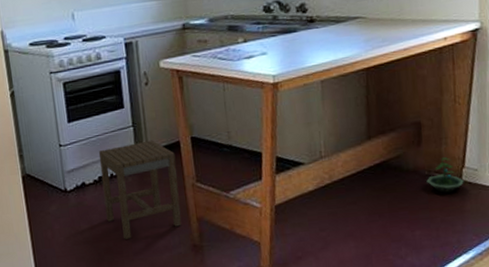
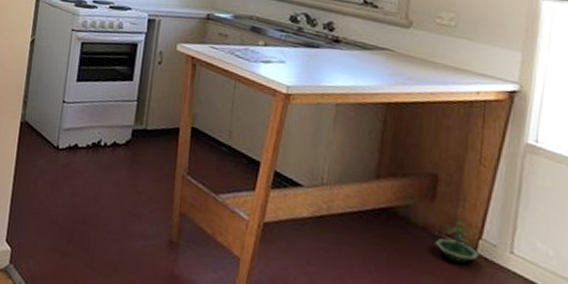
stool: present [98,140,182,239] -> none [90,116,172,217]

